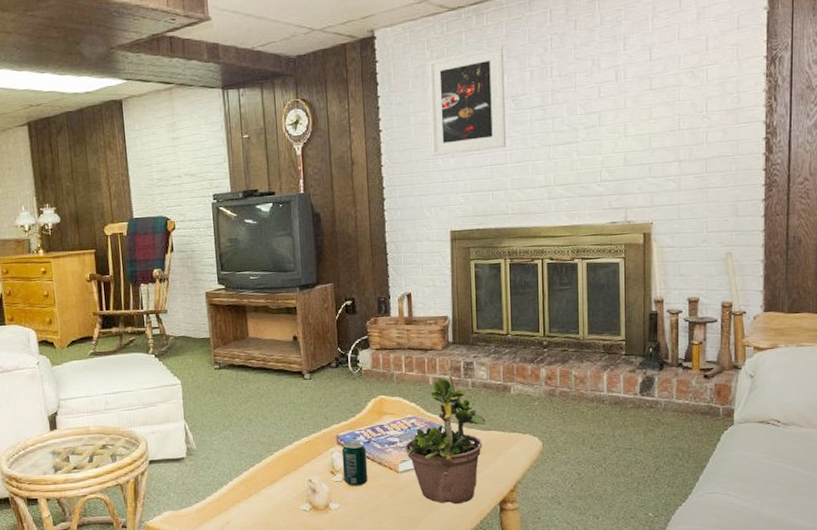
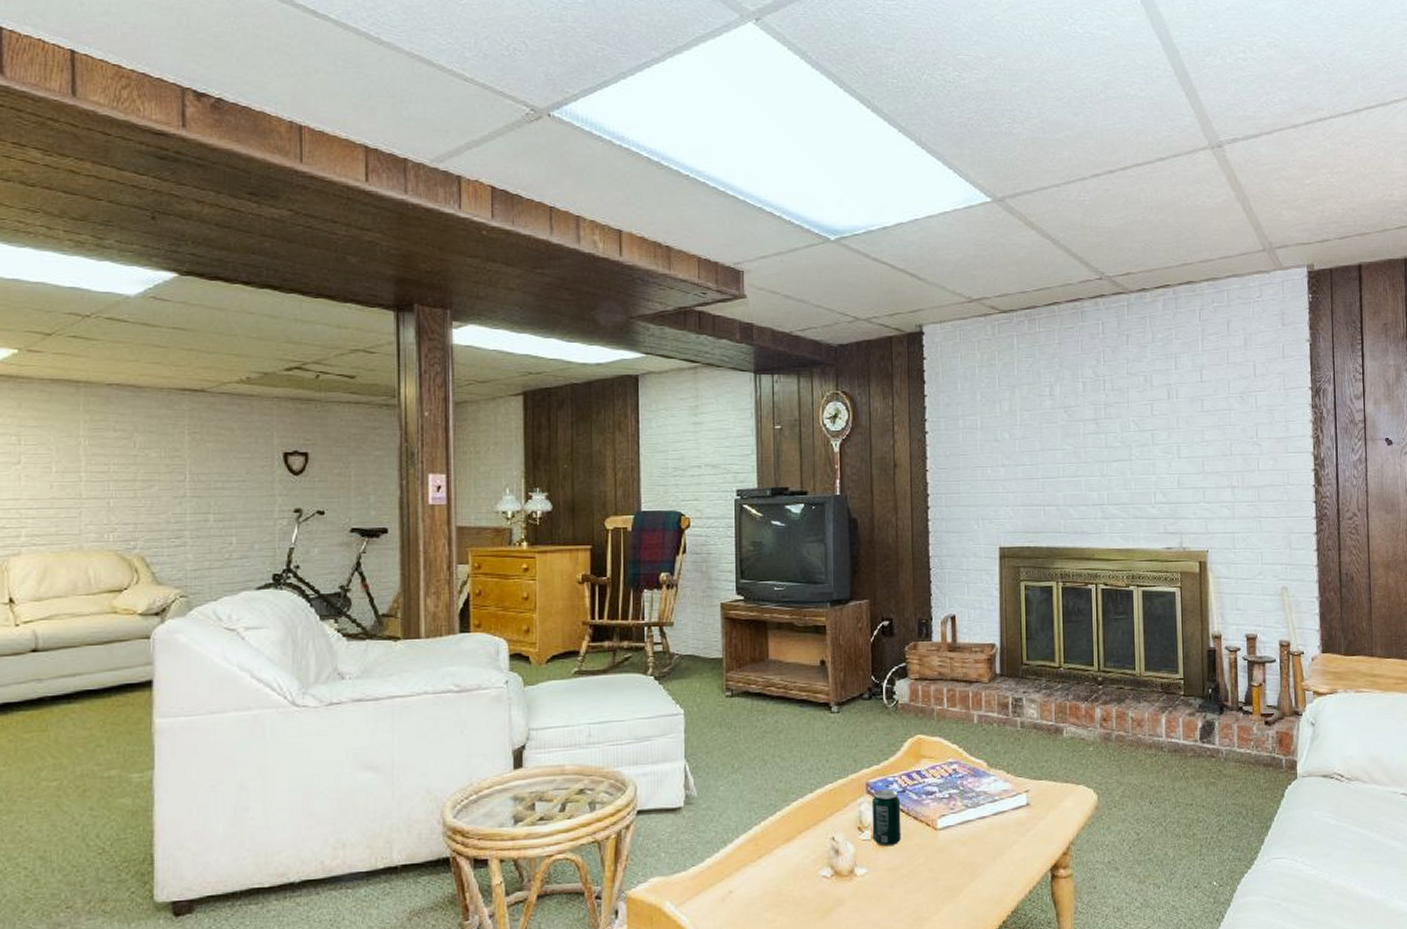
potted plant: present [405,367,486,505] -> none [945,702,1036,870]
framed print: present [427,45,507,157] -> none [978,353,1059,465]

